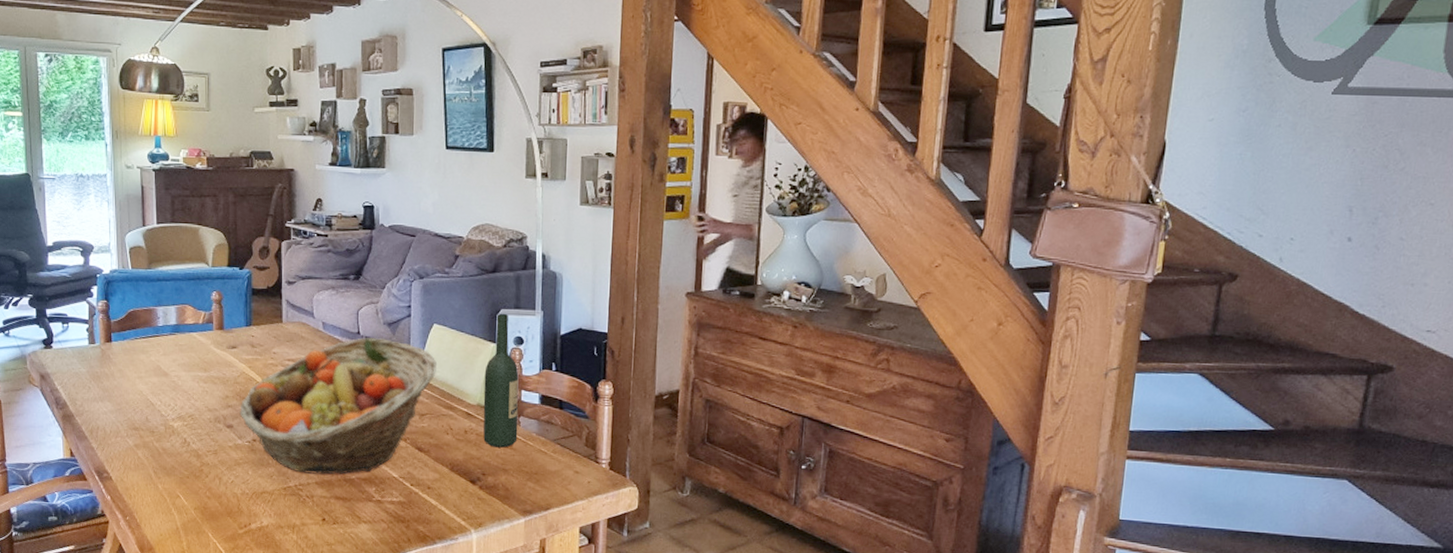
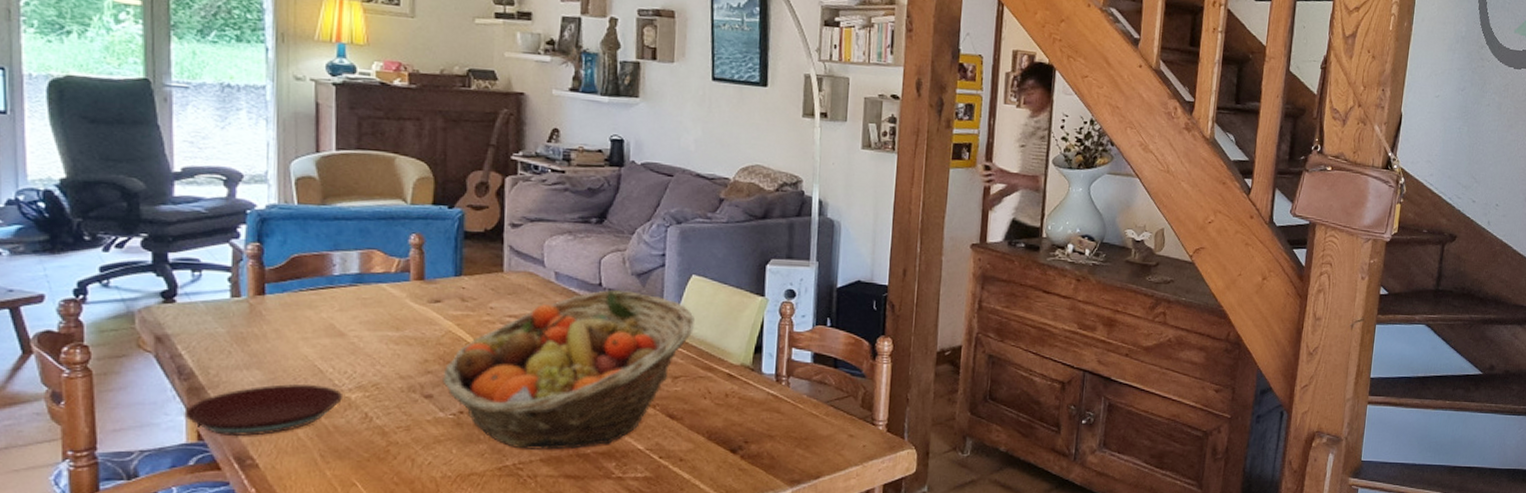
plate: none [61,413,168,455] -> present [184,383,342,437]
wine bottle: present [483,313,519,448] -> none [747,263,789,412]

